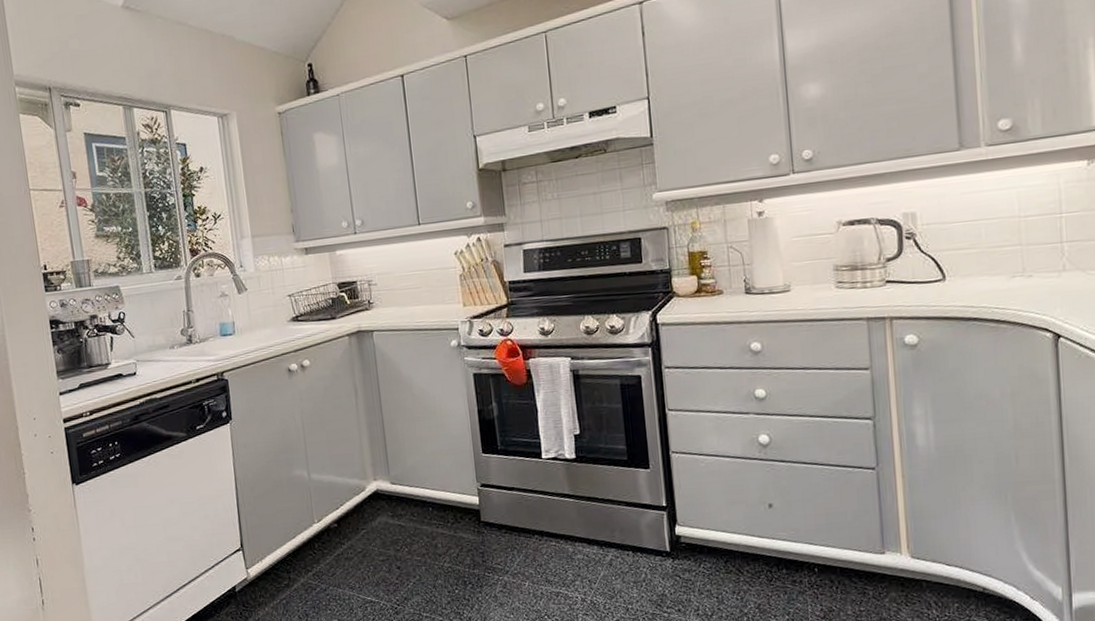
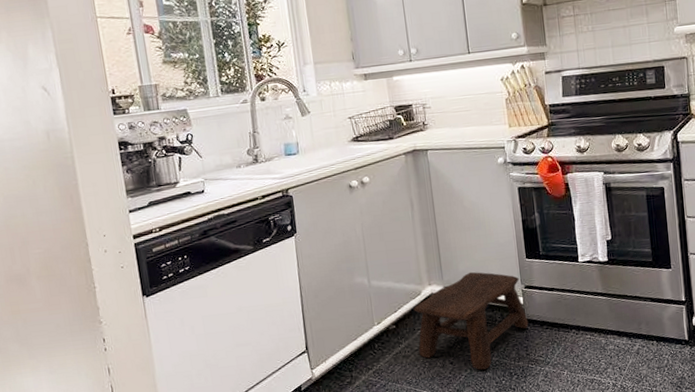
stool: none [357,466,485,577] -> present [413,271,529,370]

